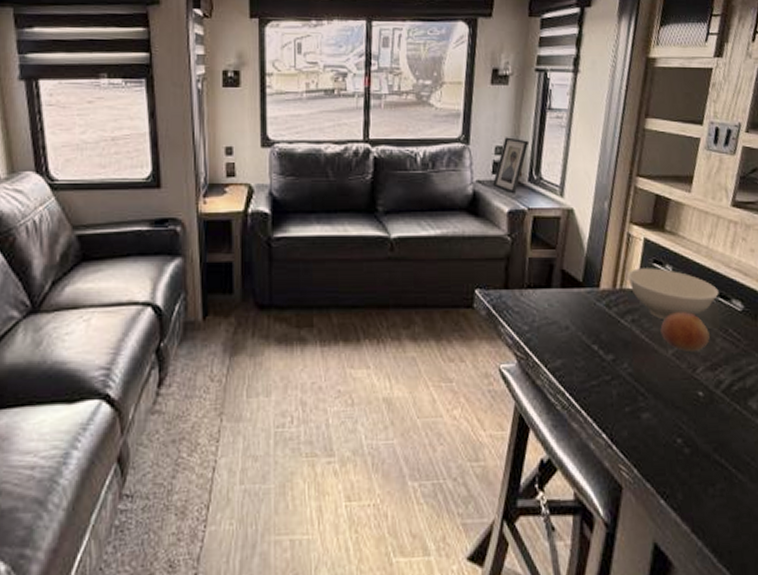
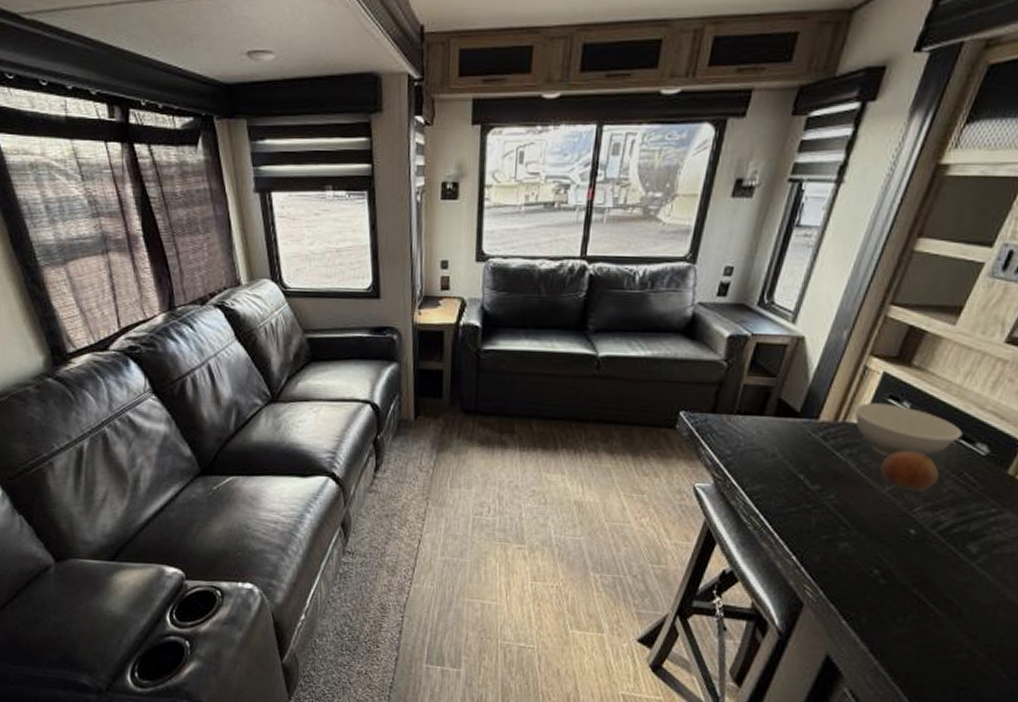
picture frame: present [493,137,530,194] -> none [716,257,766,319]

